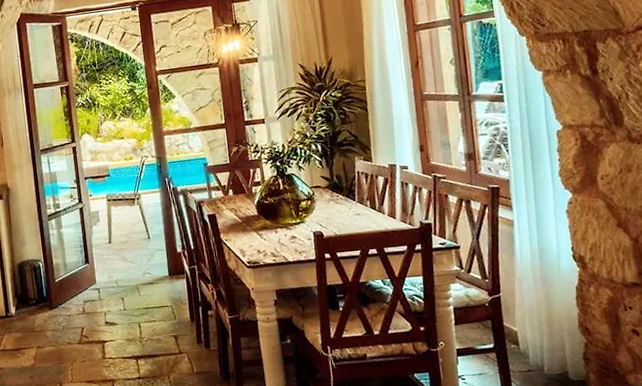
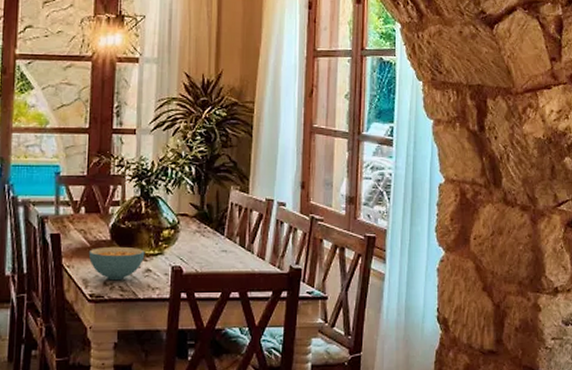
cereal bowl: none [241,219,289,249] -> present [88,246,145,281]

